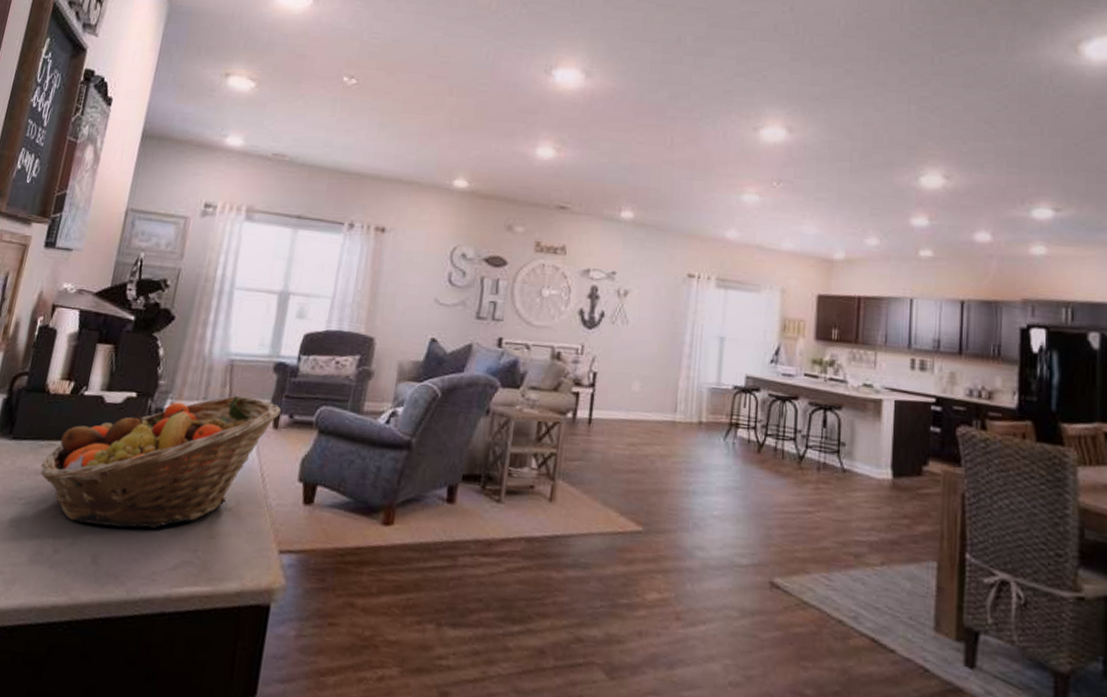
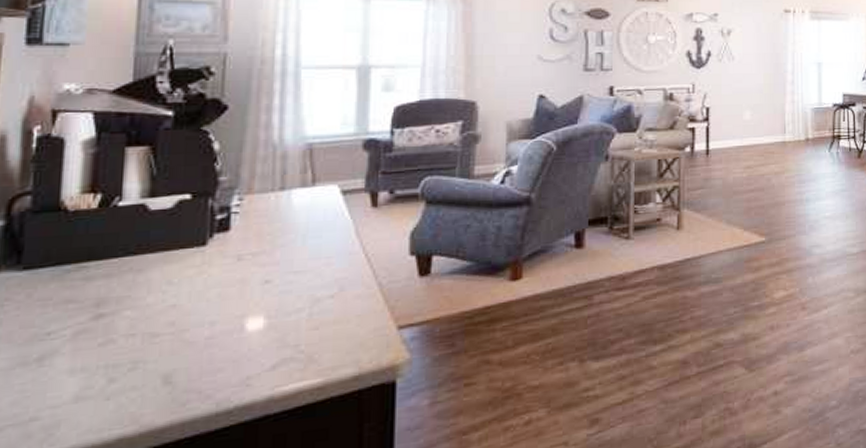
fruit basket: present [40,395,282,528] -> none [71,179,380,345]

